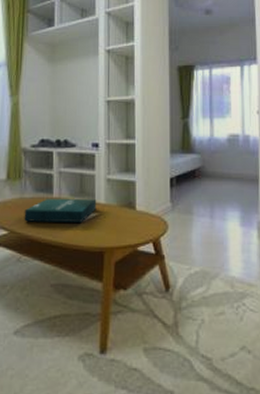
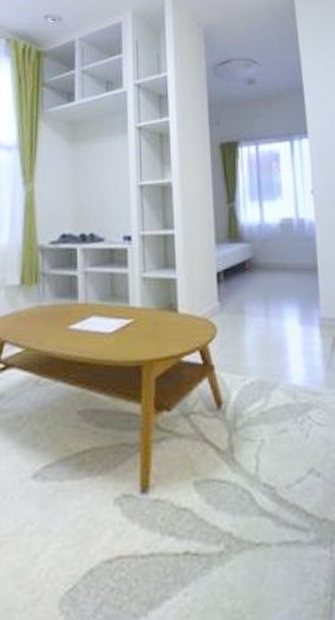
pizza box: present [24,198,97,224] -> none [42,303,131,335]

